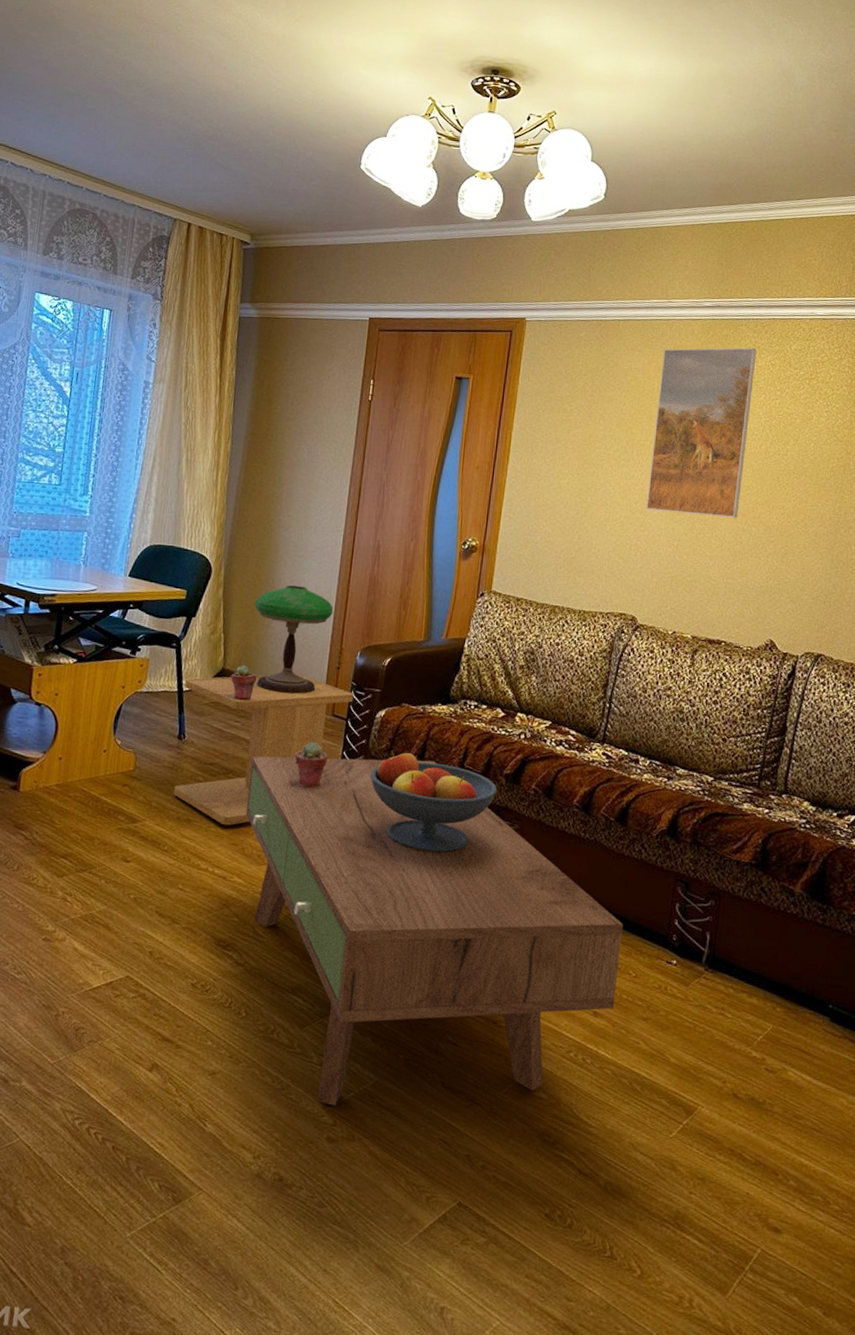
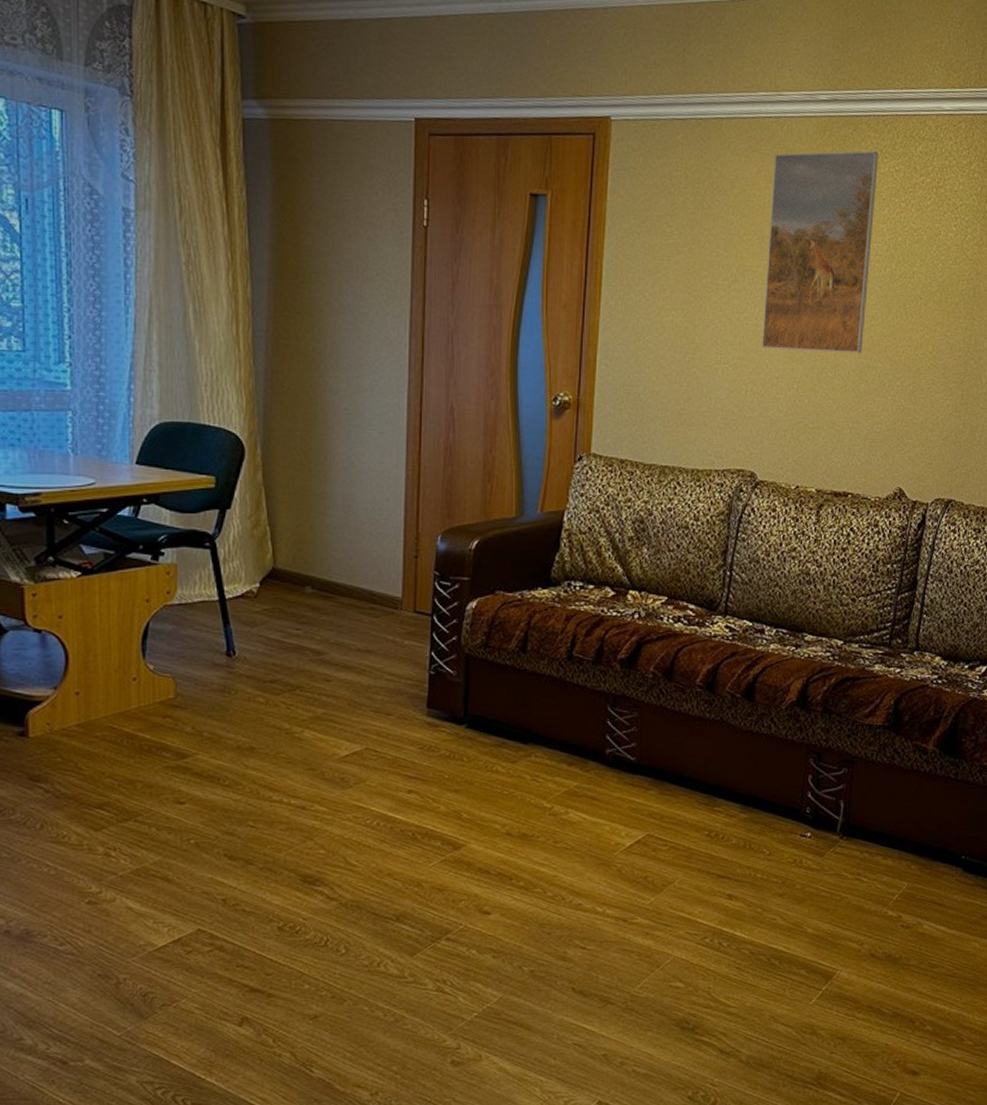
side table: present [174,674,354,825] -> none [227,567,438,748]
potted succulent: present [230,665,257,700] -> none [284,562,318,603]
coffee table: present [245,755,624,1106] -> none [321,652,756,1030]
table lamp: present [254,585,334,694] -> none [304,462,403,592]
potted succulent: present [295,742,328,788] -> none [374,645,413,696]
fruit bowl: present [370,750,498,853] -> none [465,645,612,753]

